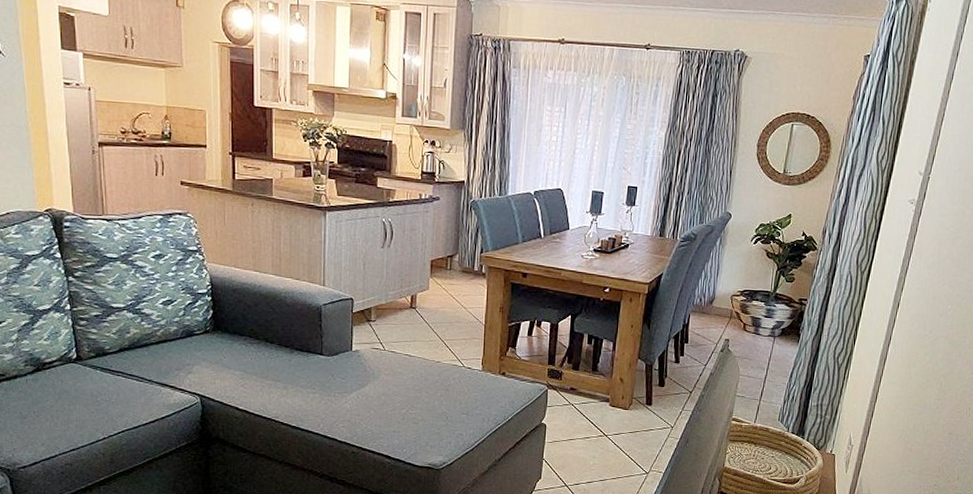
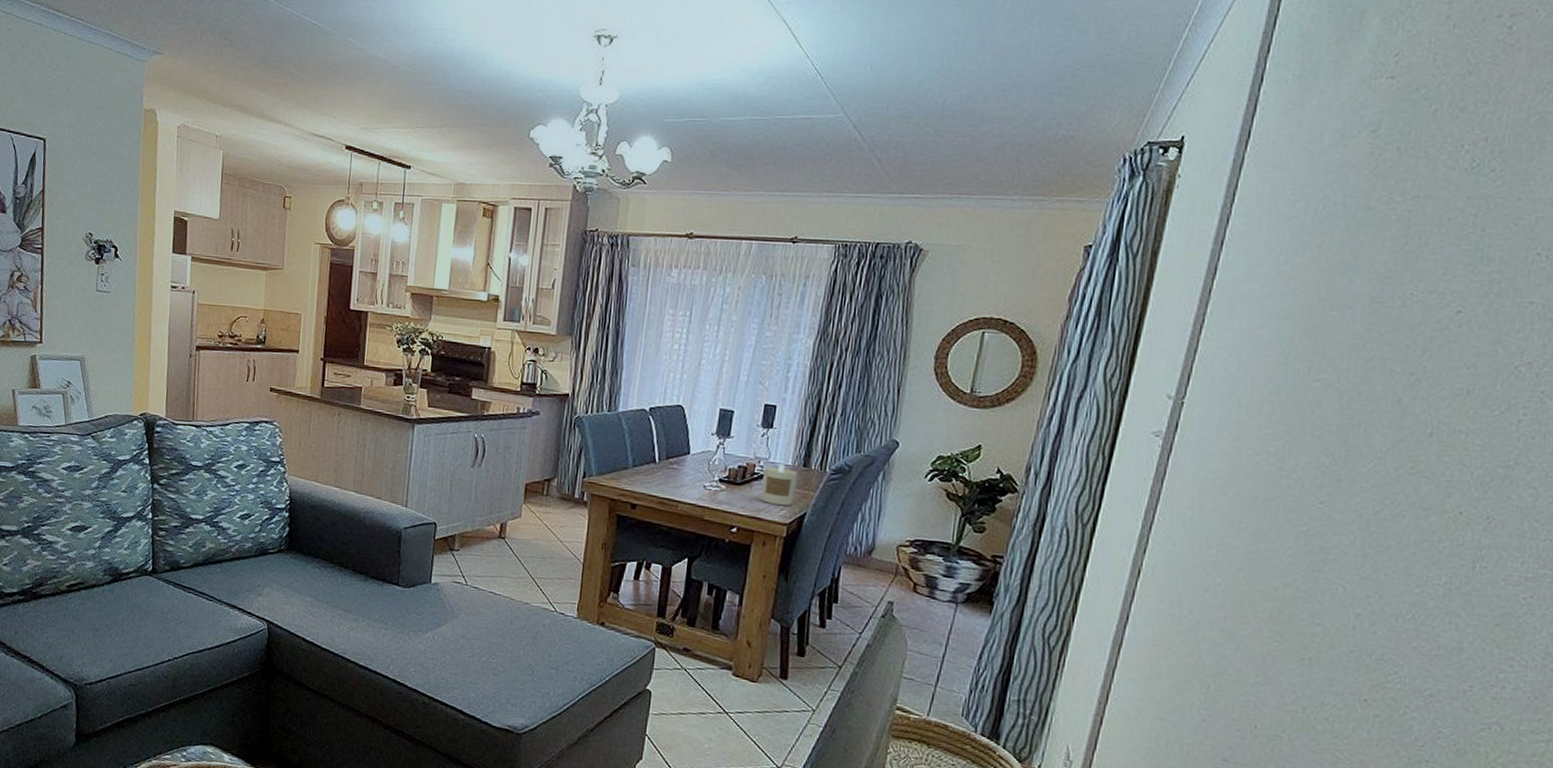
candle: none [627,235,656,269] -> present [760,464,798,507]

